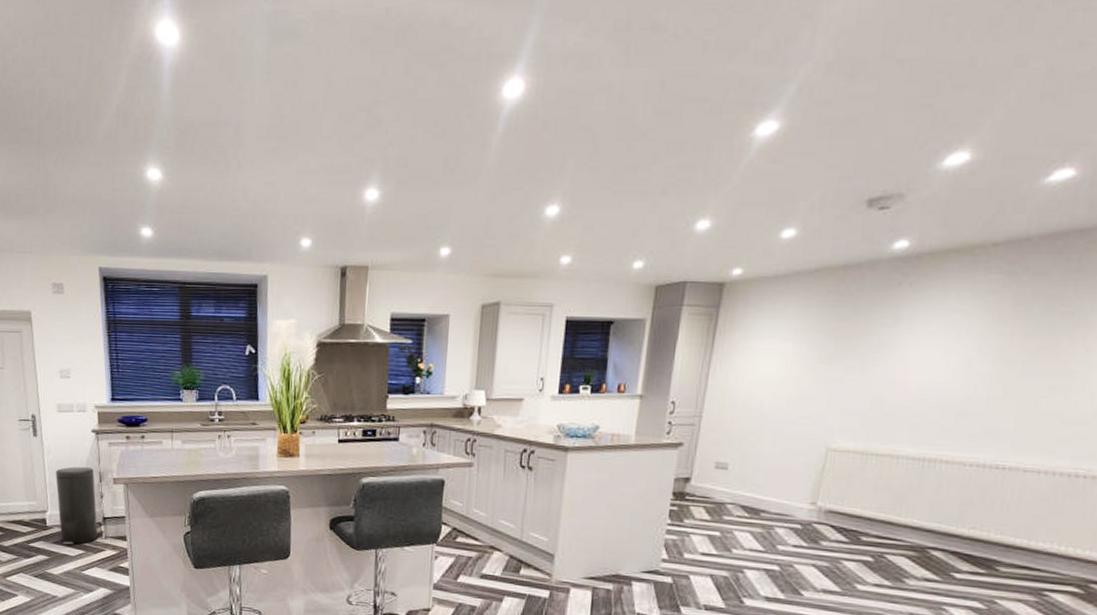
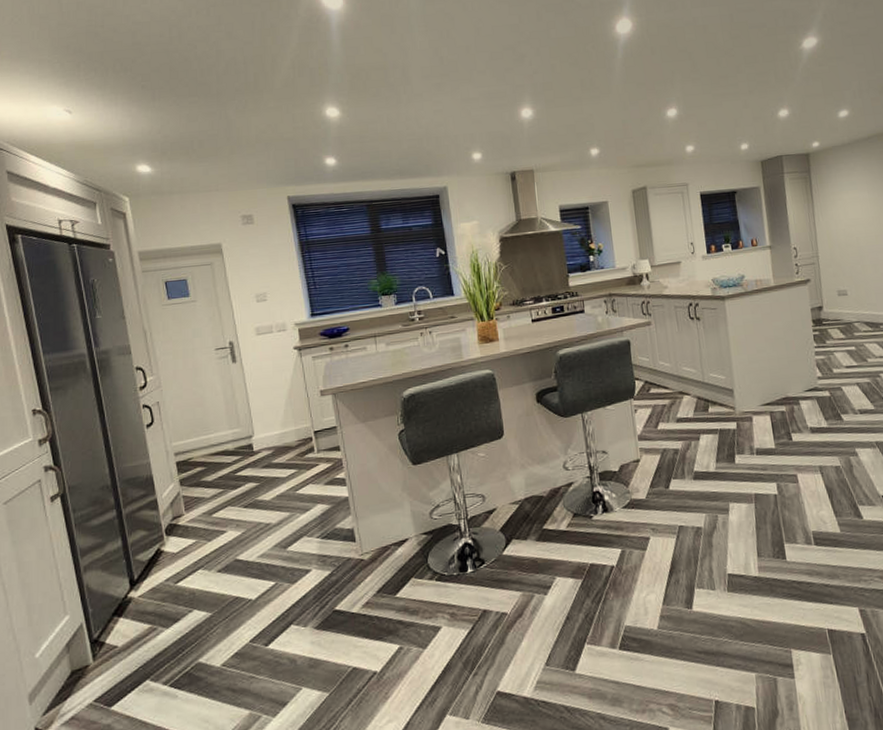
pedal bin: present [56,466,98,545] -> none [259,383,309,467]

